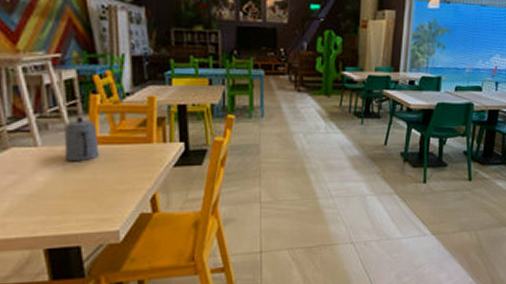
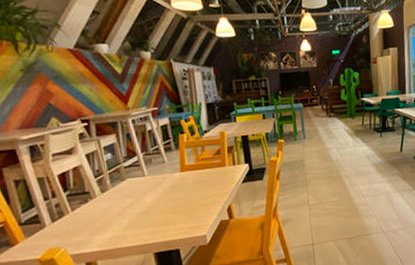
teapot: present [63,117,100,162] -> none [162,152,189,186]

